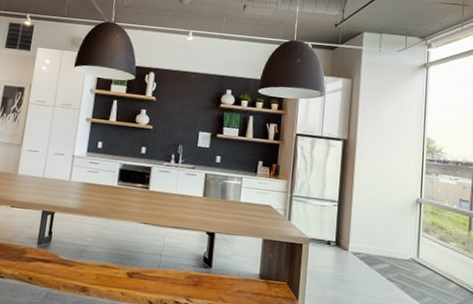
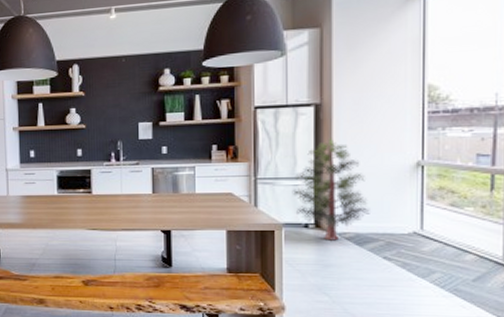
pine tree: none [319,169,380,259] -> present [292,138,370,241]

